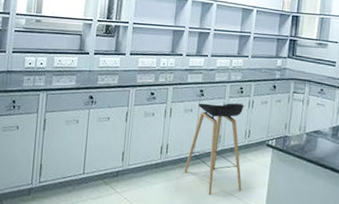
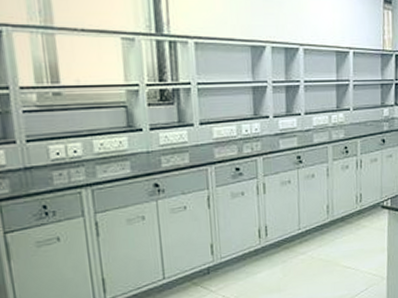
stool: present [184,103,244,194] -> none [290,165,359,272]

